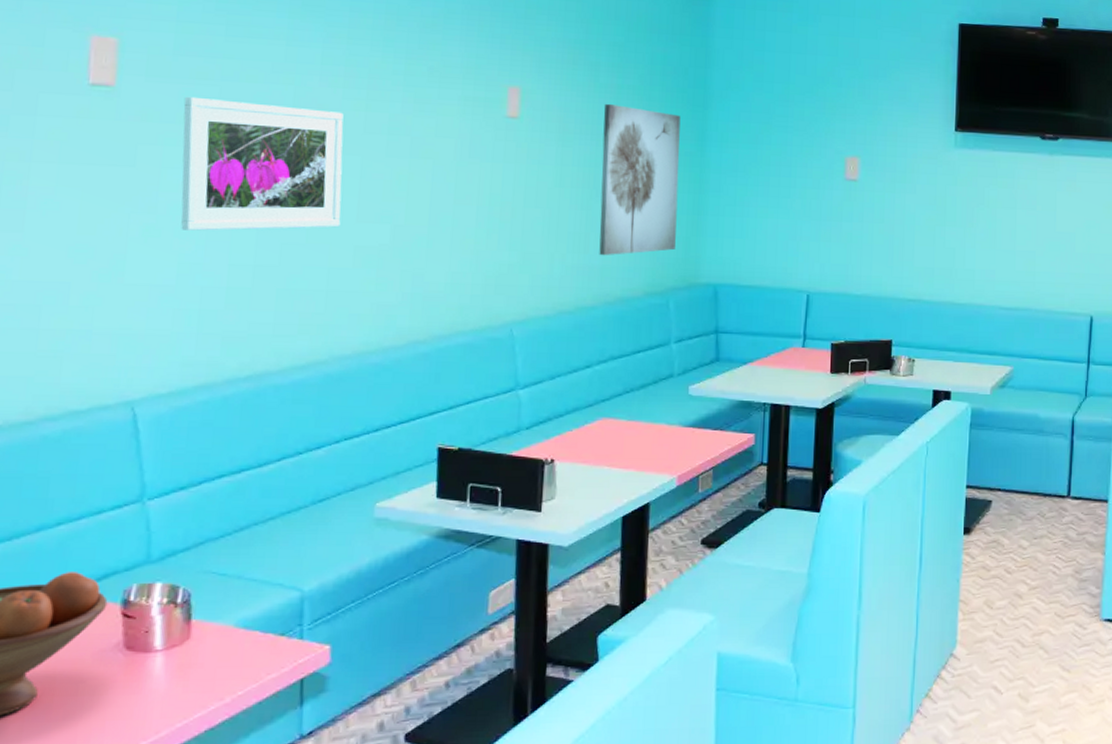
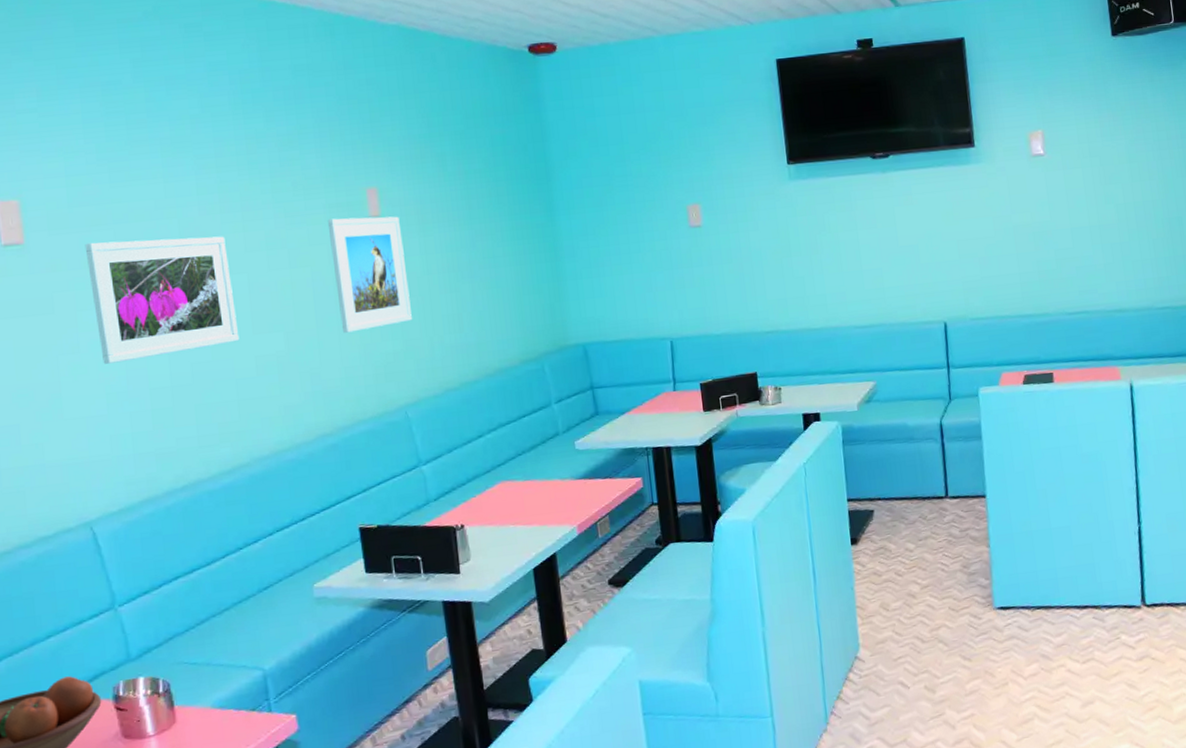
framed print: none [456,112,539,236] -> present [327,216,412,333]
wall art: present [599,103,681,256] -> none [455,189,543,333]

